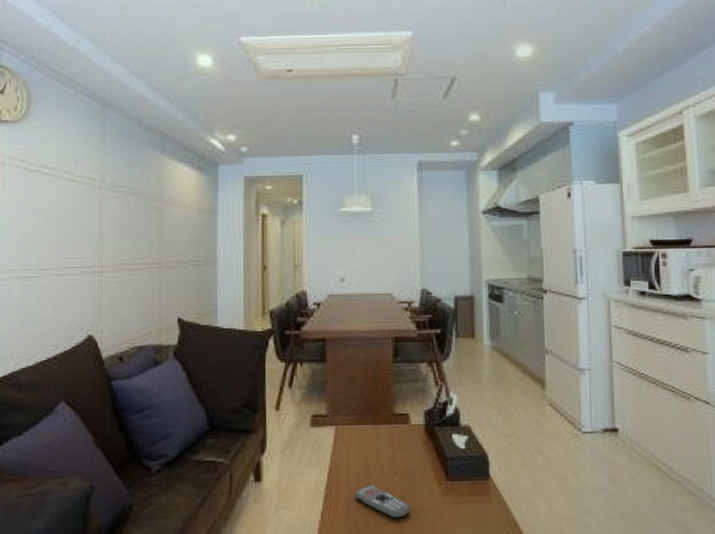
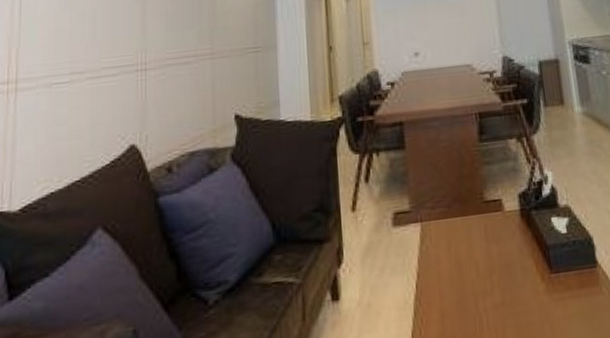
remote control: present [355,484,410,519] -> none [449,288,513,328]

